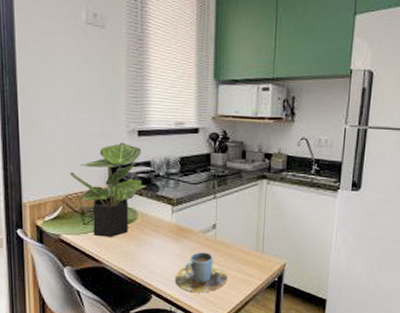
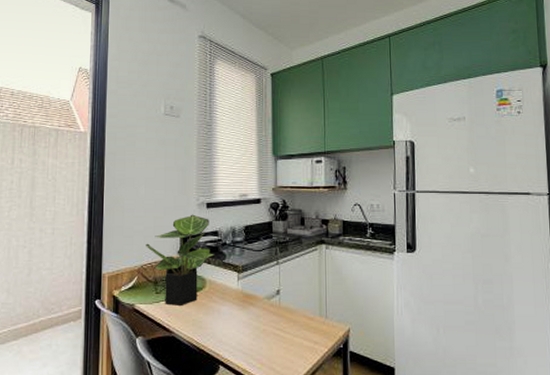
cup: present [174,252,228,293] -> none [241,319,293,362]

